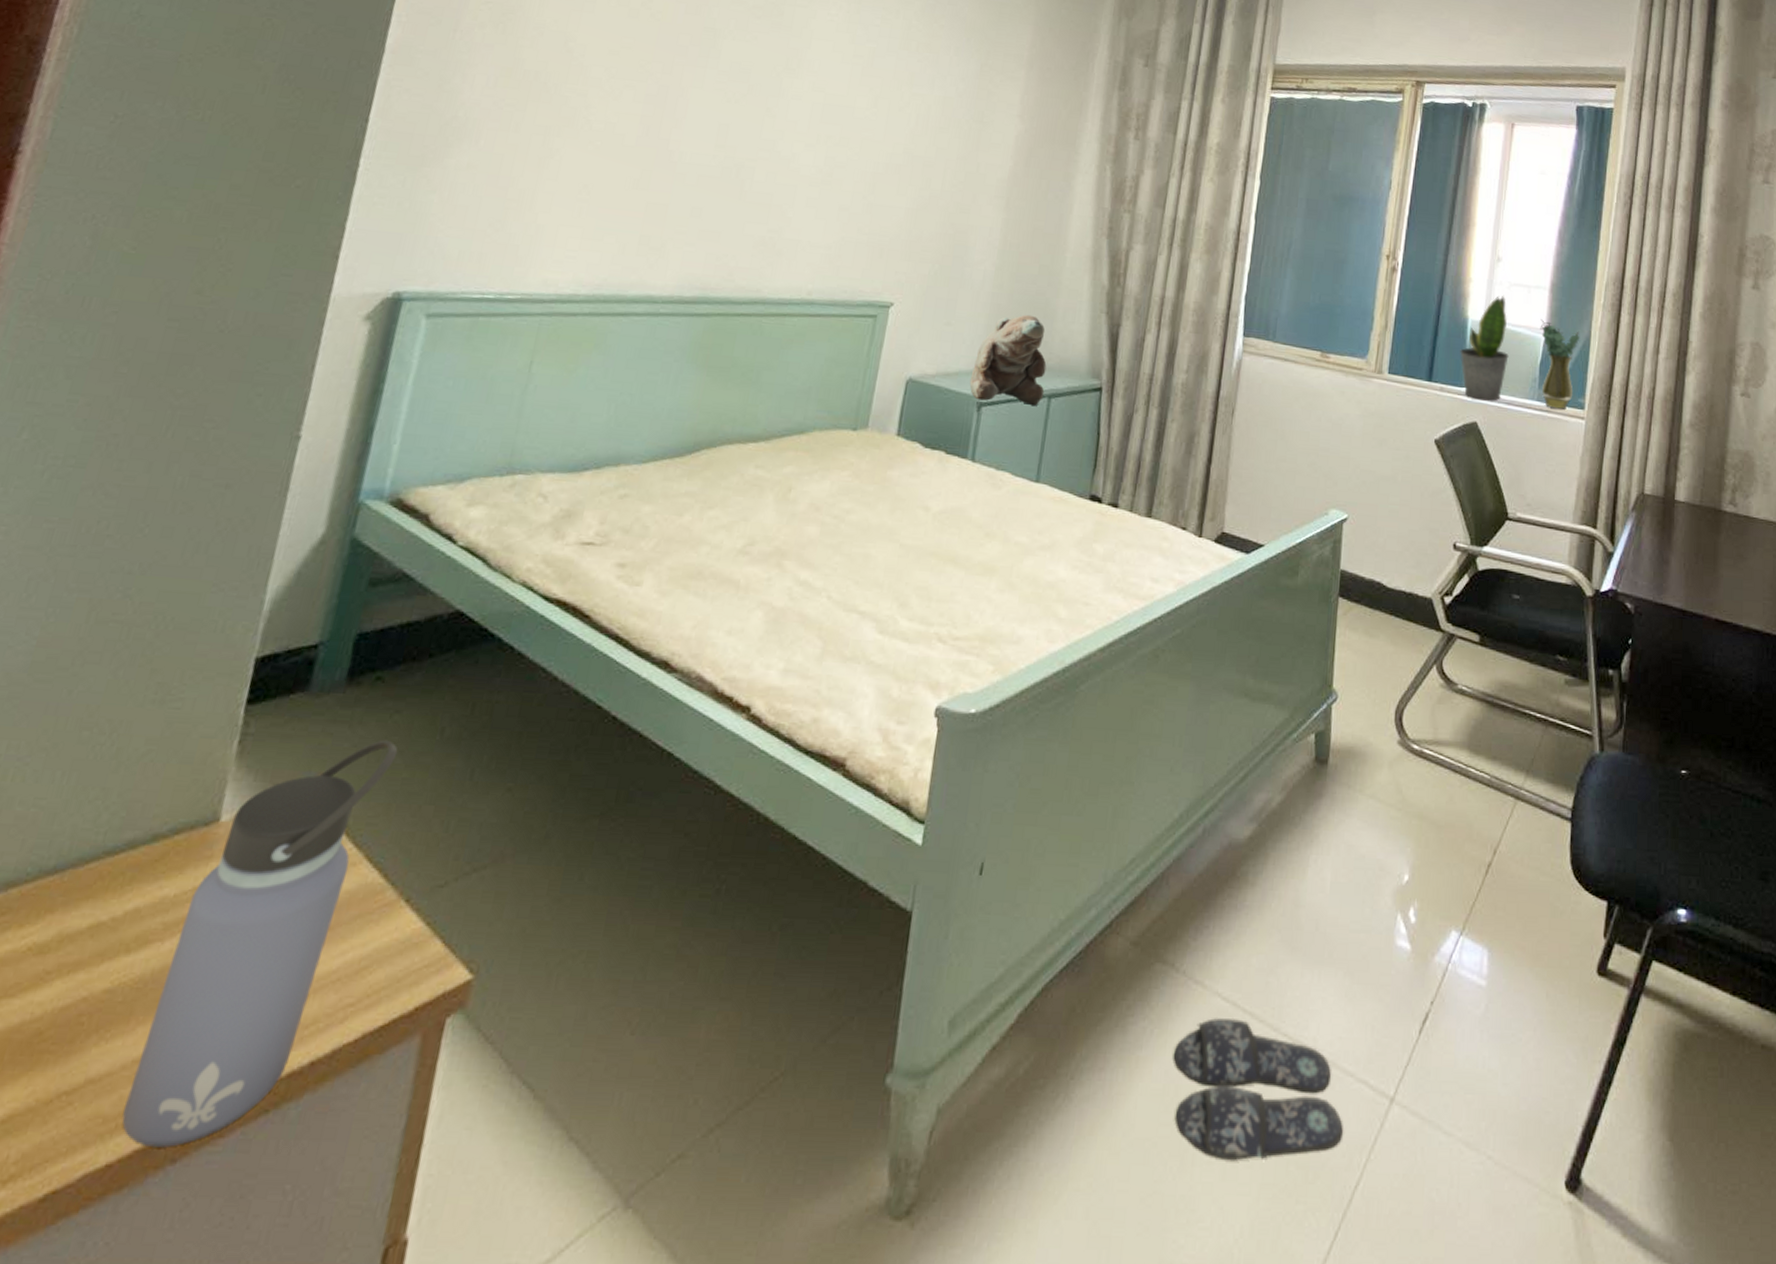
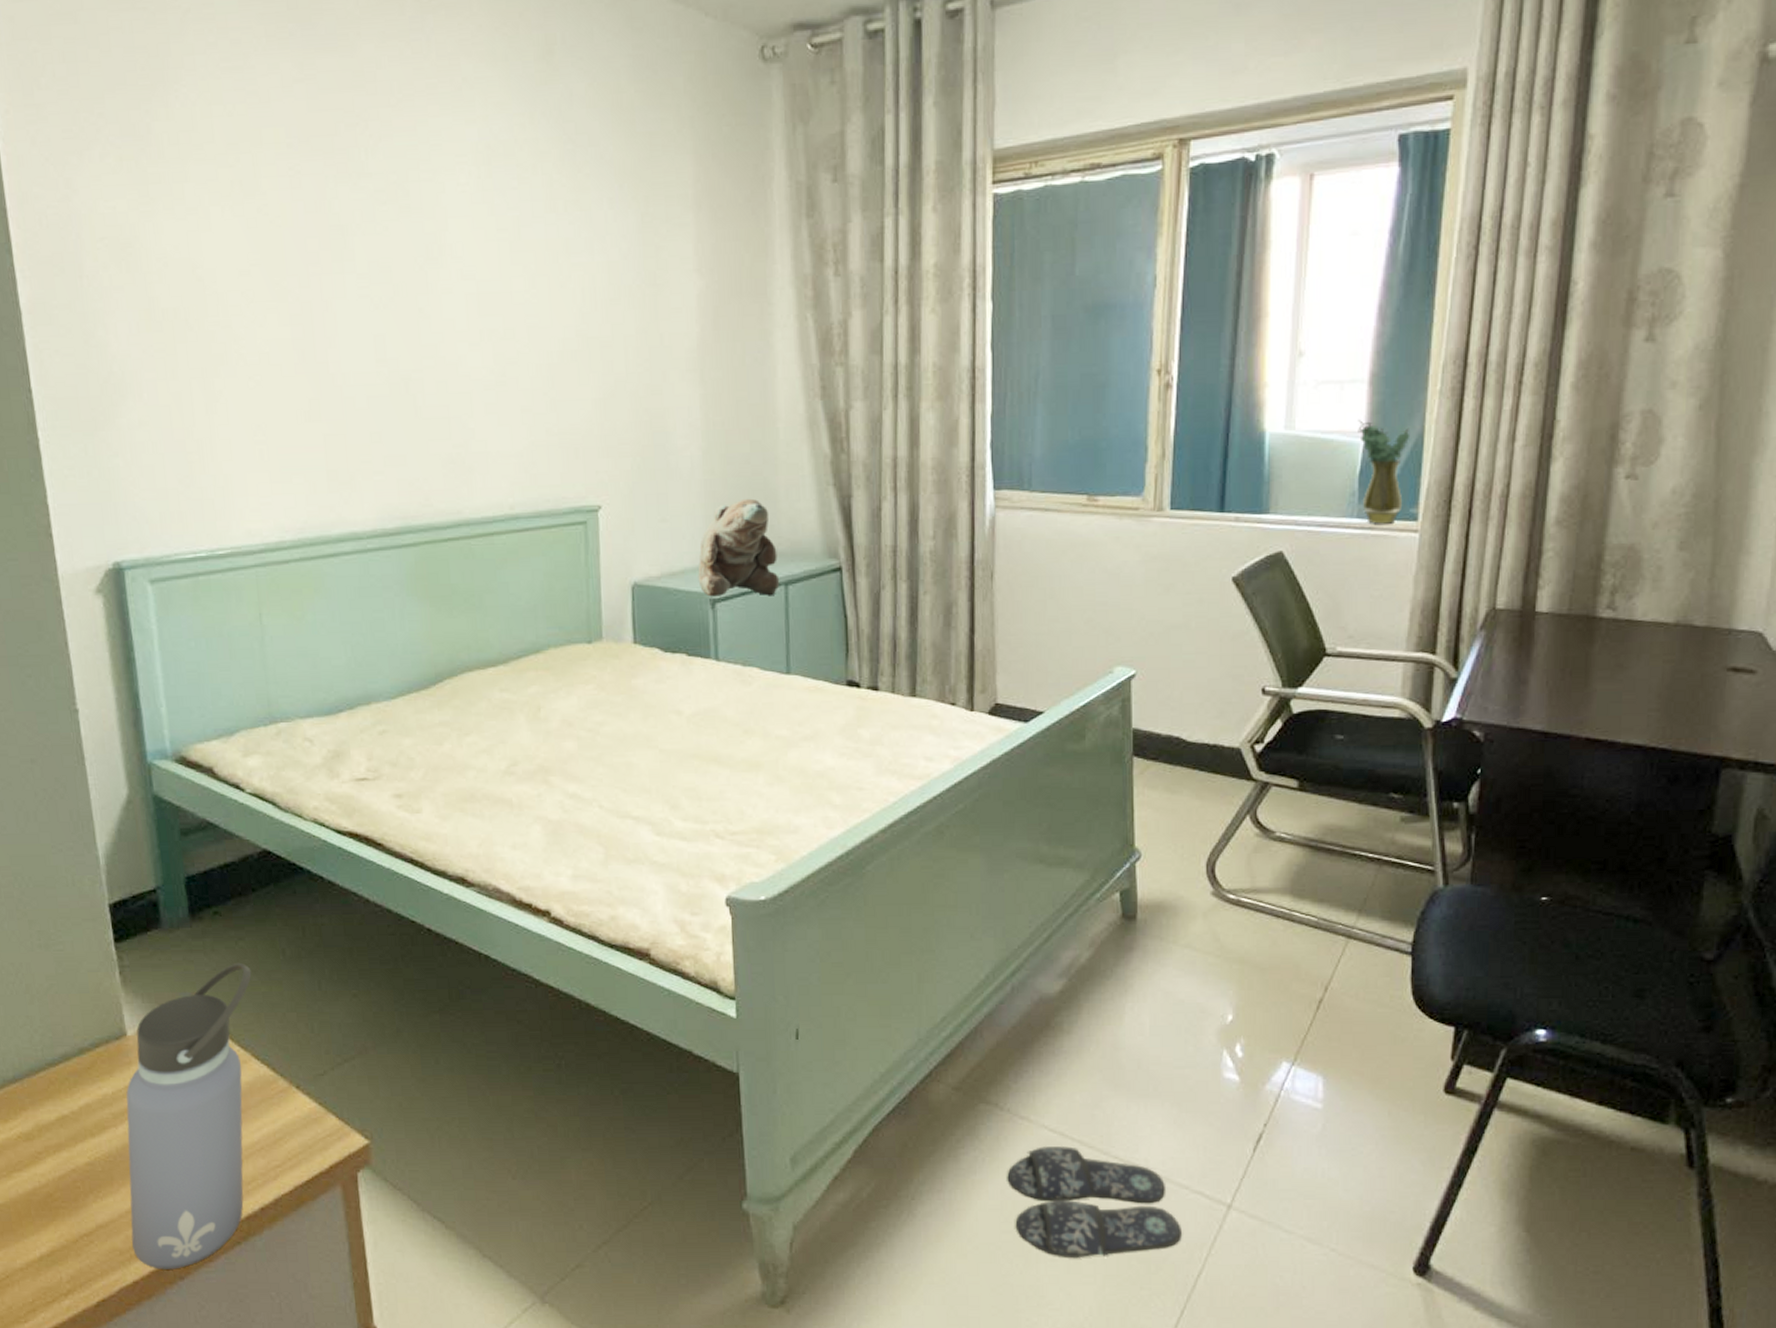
potted plant: present [1460,295,1509,401] -> none [1257,397,1319,526]

